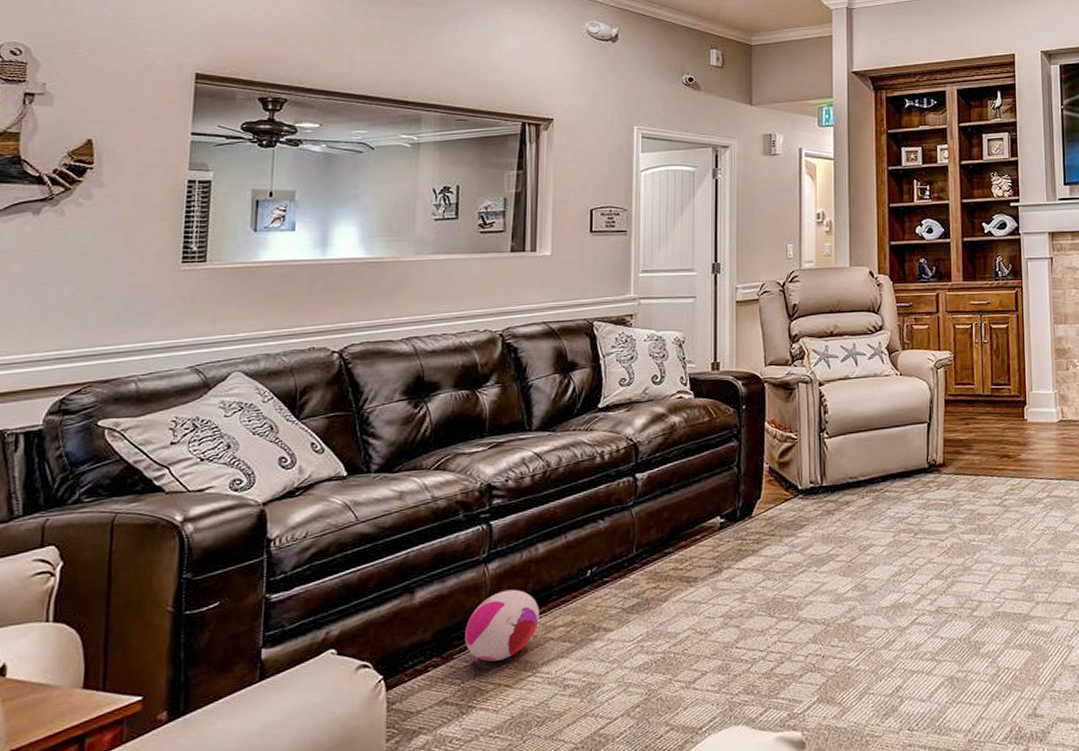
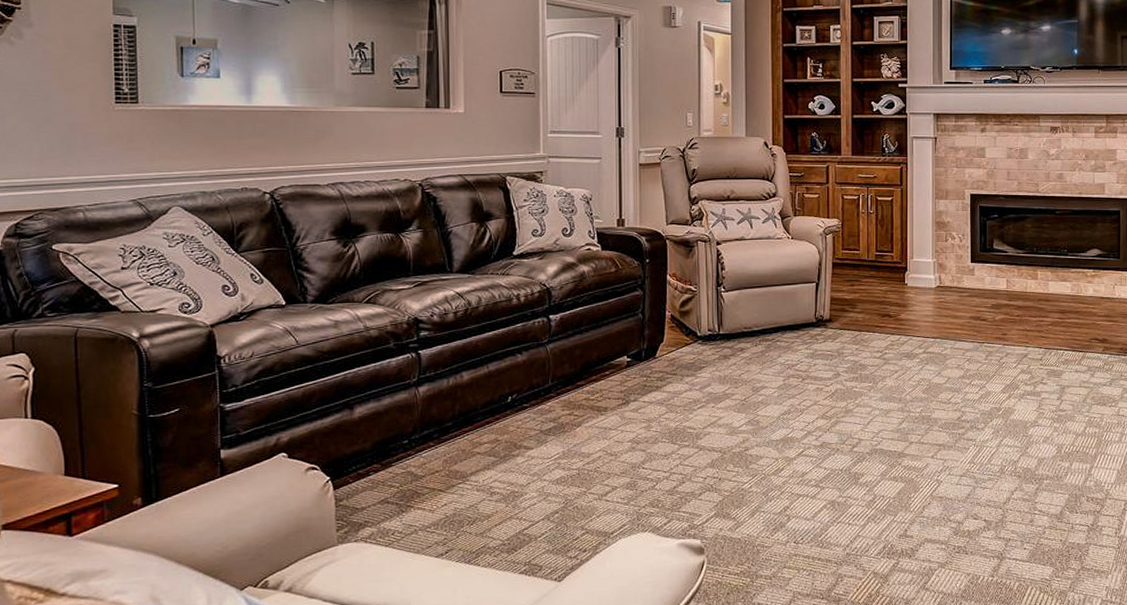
plush toy: present [465,589,539,663] -> none [401,410,467,470]

